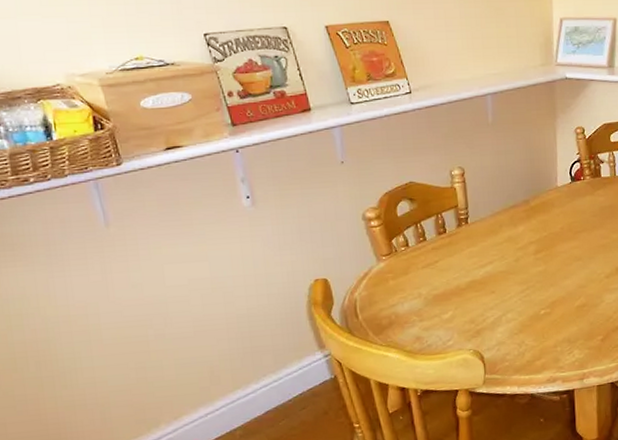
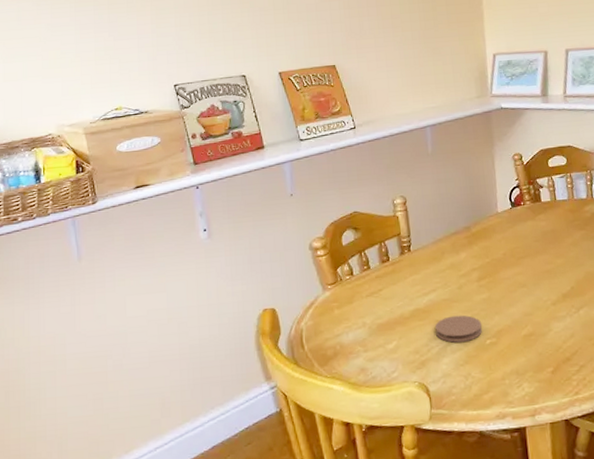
coaster: none [491,286,538,313] -> present [435,315,483,343]

